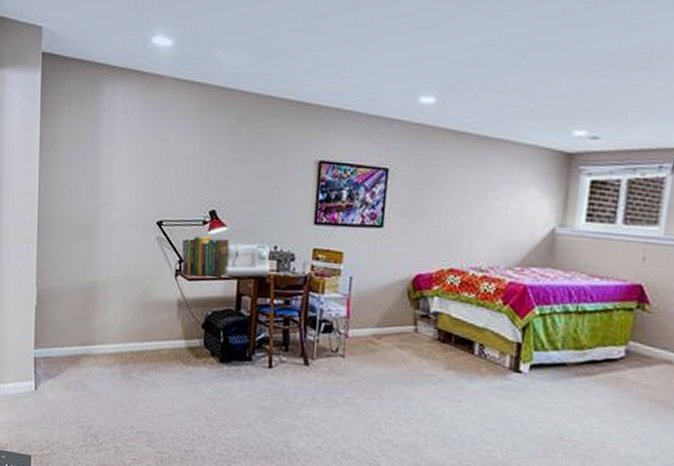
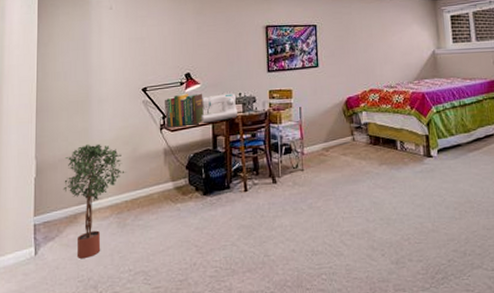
potted tree: none [65,278,134,405] -> present [63,144,126,258]

